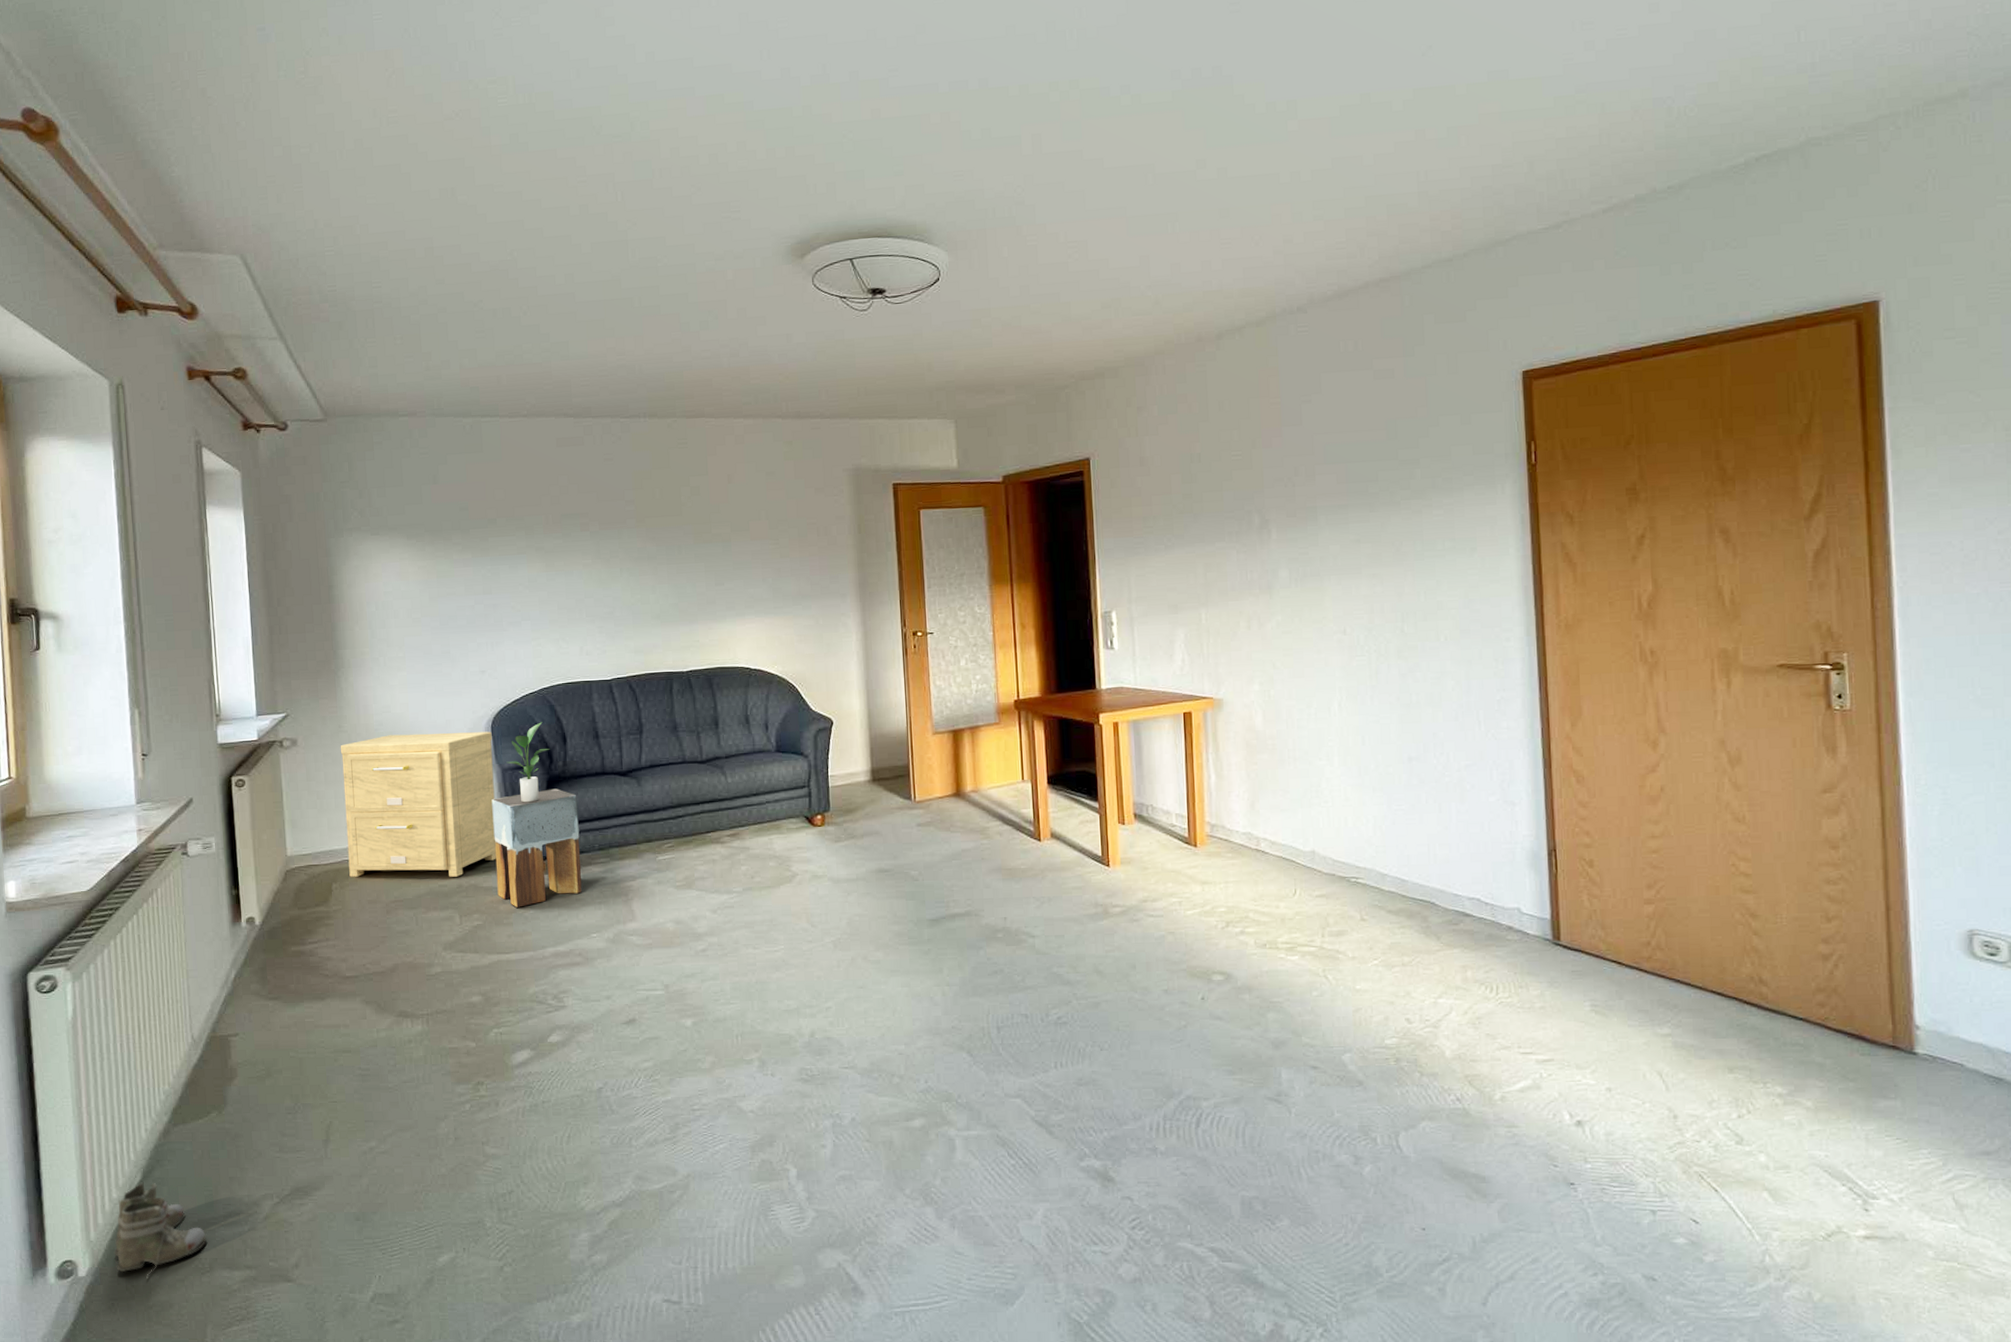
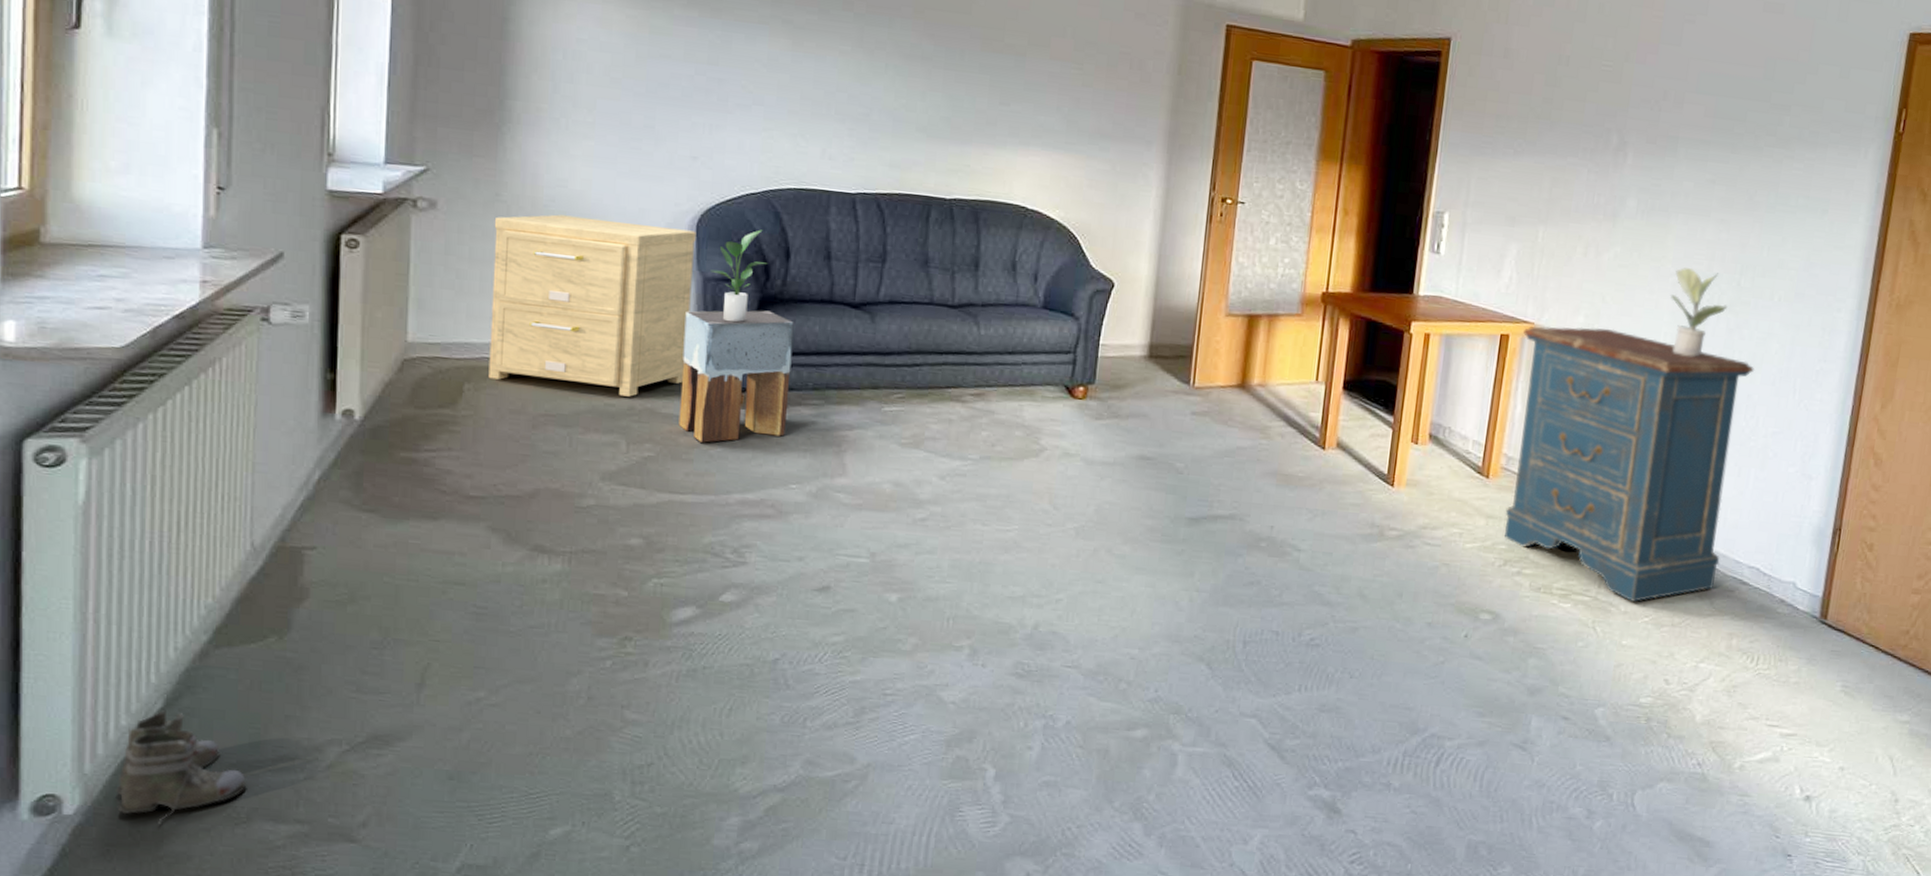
dresser: none [1204,691,1438,946] -> present [1505,326,1755,602]
potted plant: none [1337,624,1396,706] -> present [1670,268,1728,357]

